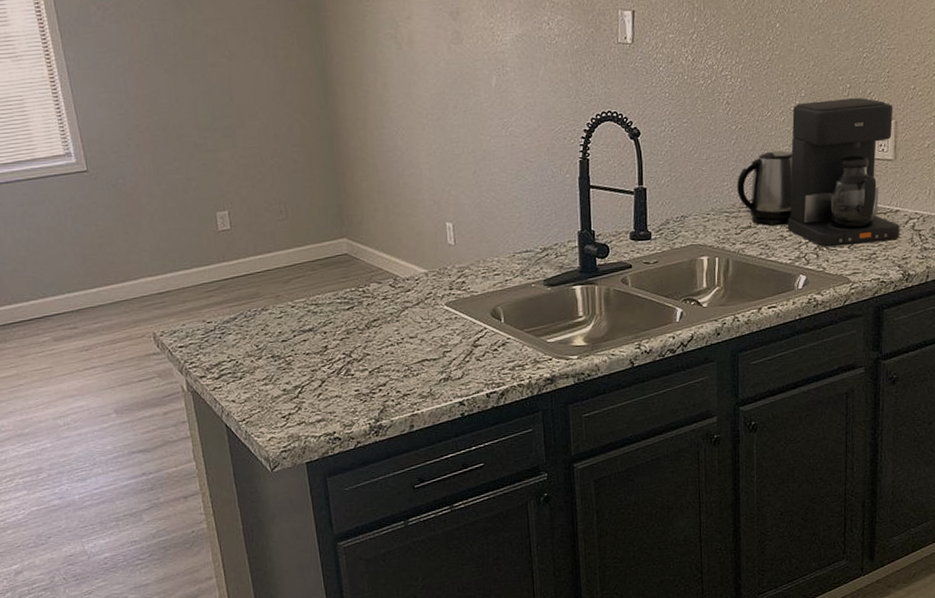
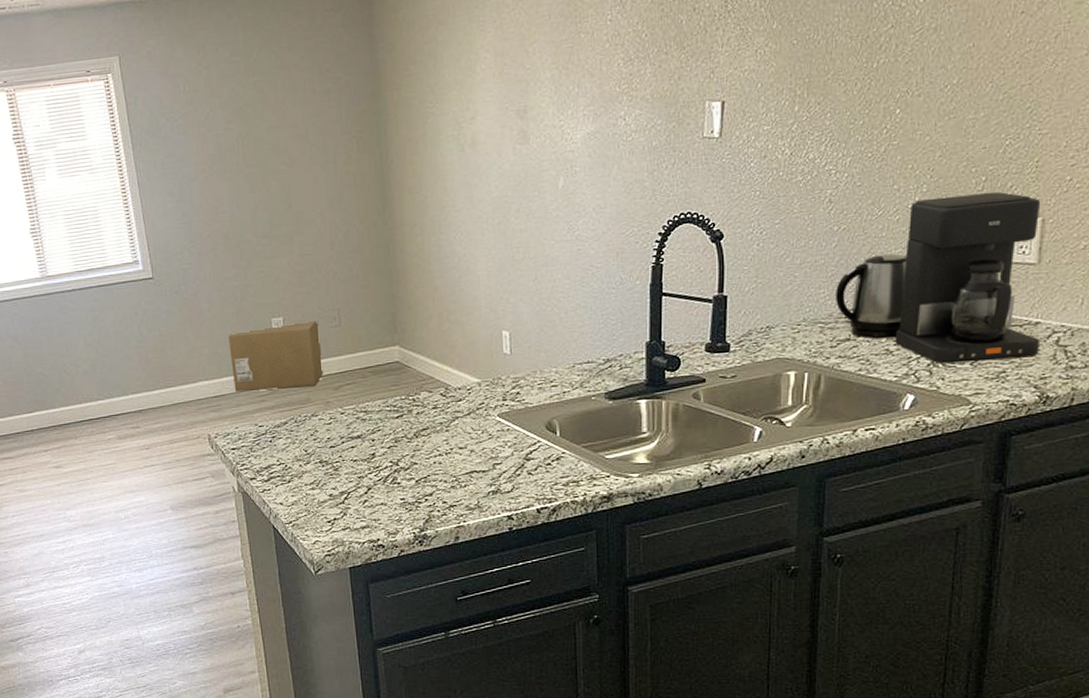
box: none [171,213,273,289] -> present [228,319,324,393]

